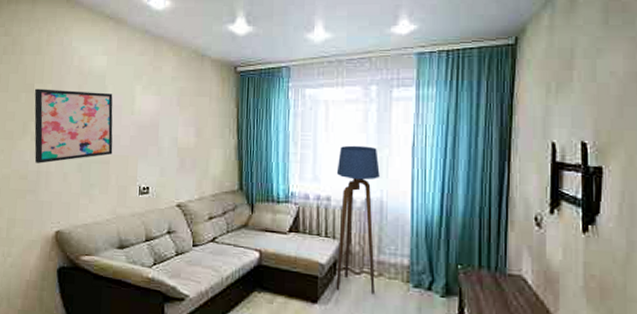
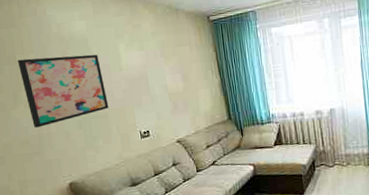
floor lamp: present [336,145,380,294] -> none [305,68,346,182]

